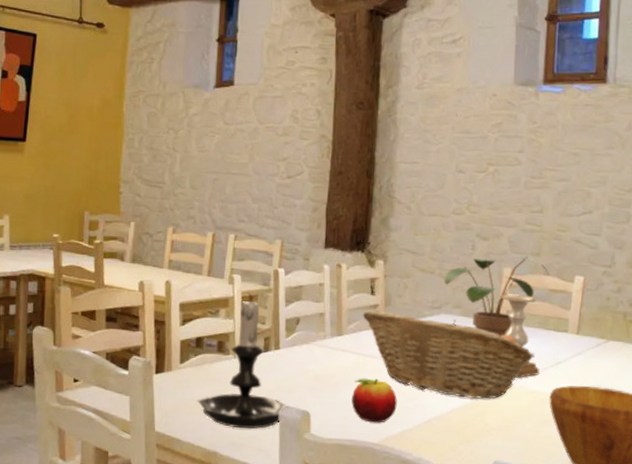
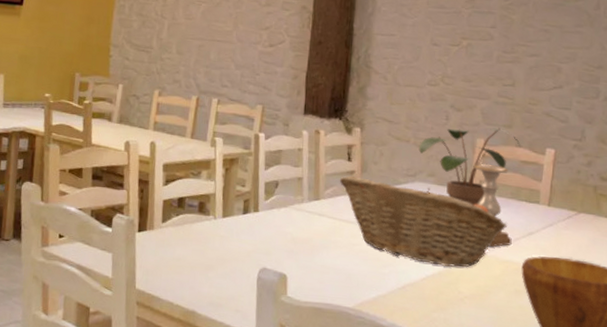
candle holder: present [197,293,287,429] -> none [177,156,265,290]
fruit: present [352,378,397,423] -> none [327,242,372,288]

